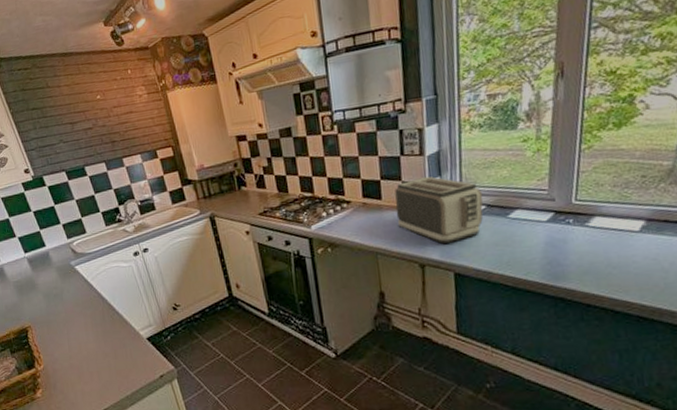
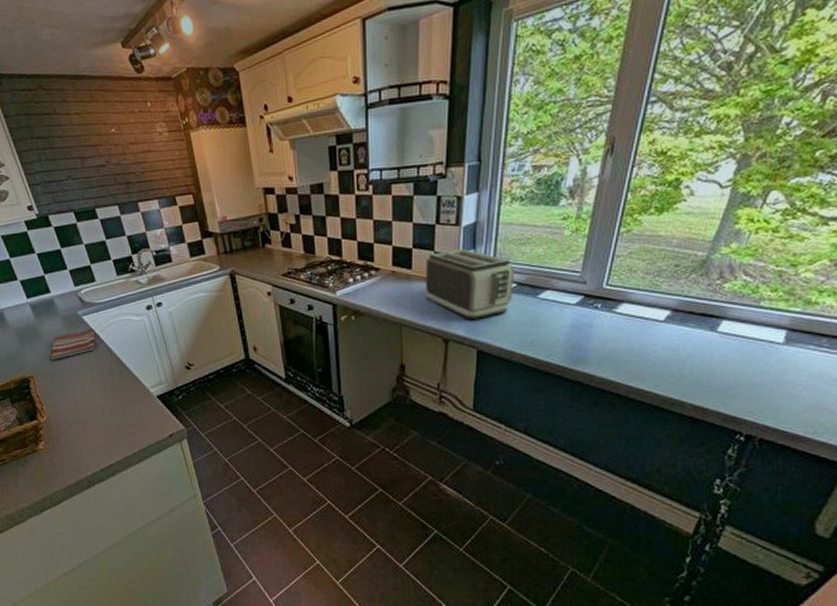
dish towel: none [46,277,89,309] -> present [50,328,96,359]

